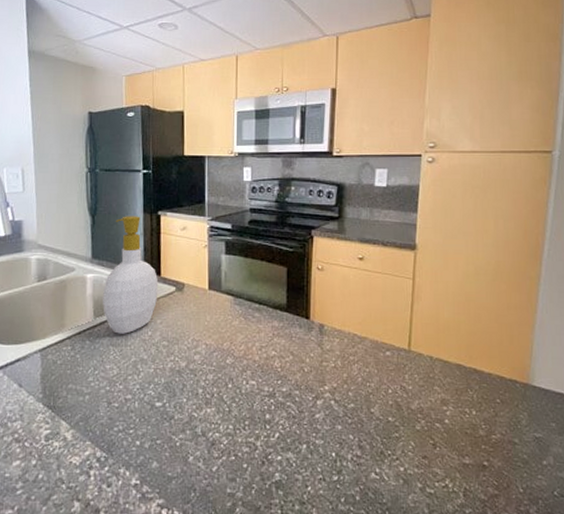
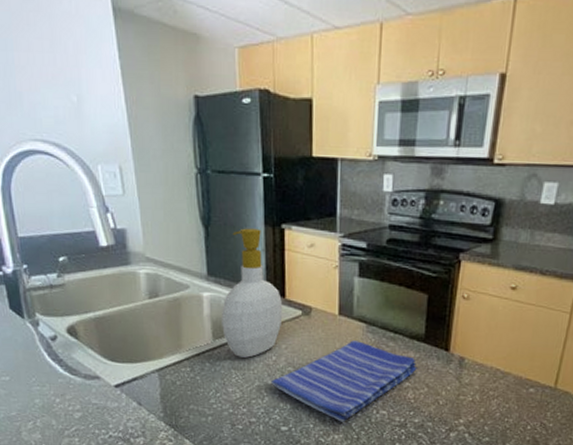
dish towel: none [146,313,282,395] -> present [270,340,417,422]

